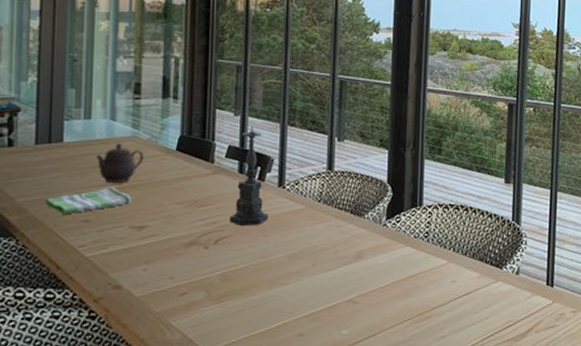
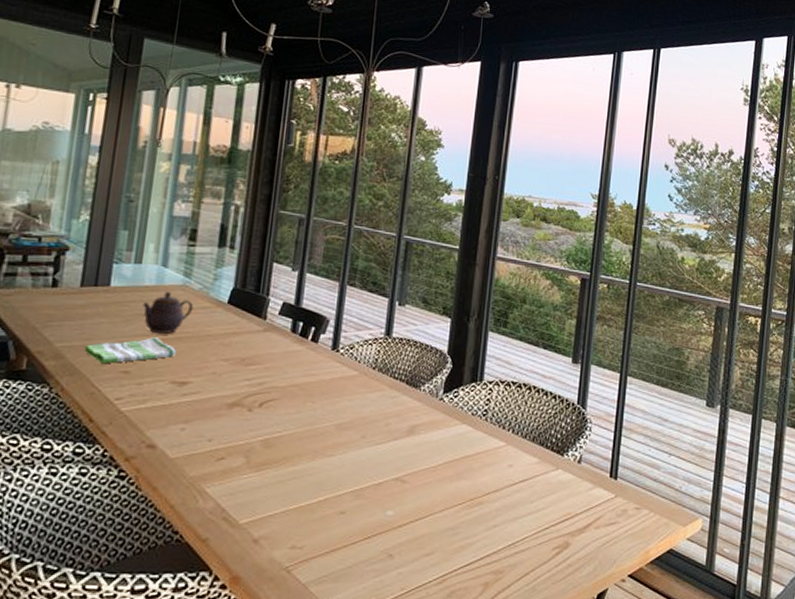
candle holder: present [229,126,268,226] -> none [277,283,319,389]

